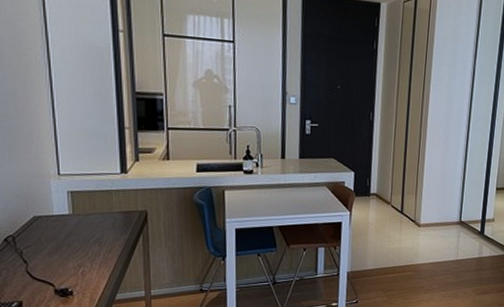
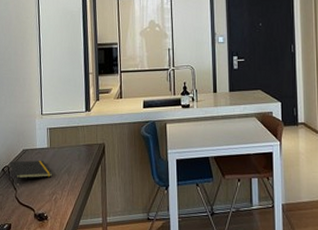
notepad: none [14,229,78,256] -> present [9,160,53,184]

